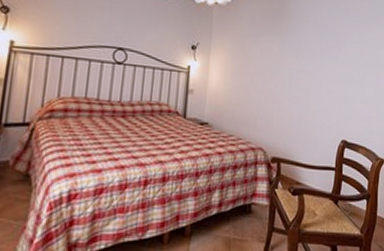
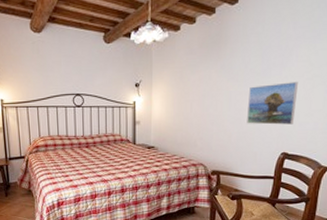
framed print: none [307,65,353,110] -> present [247,82,298,125]

